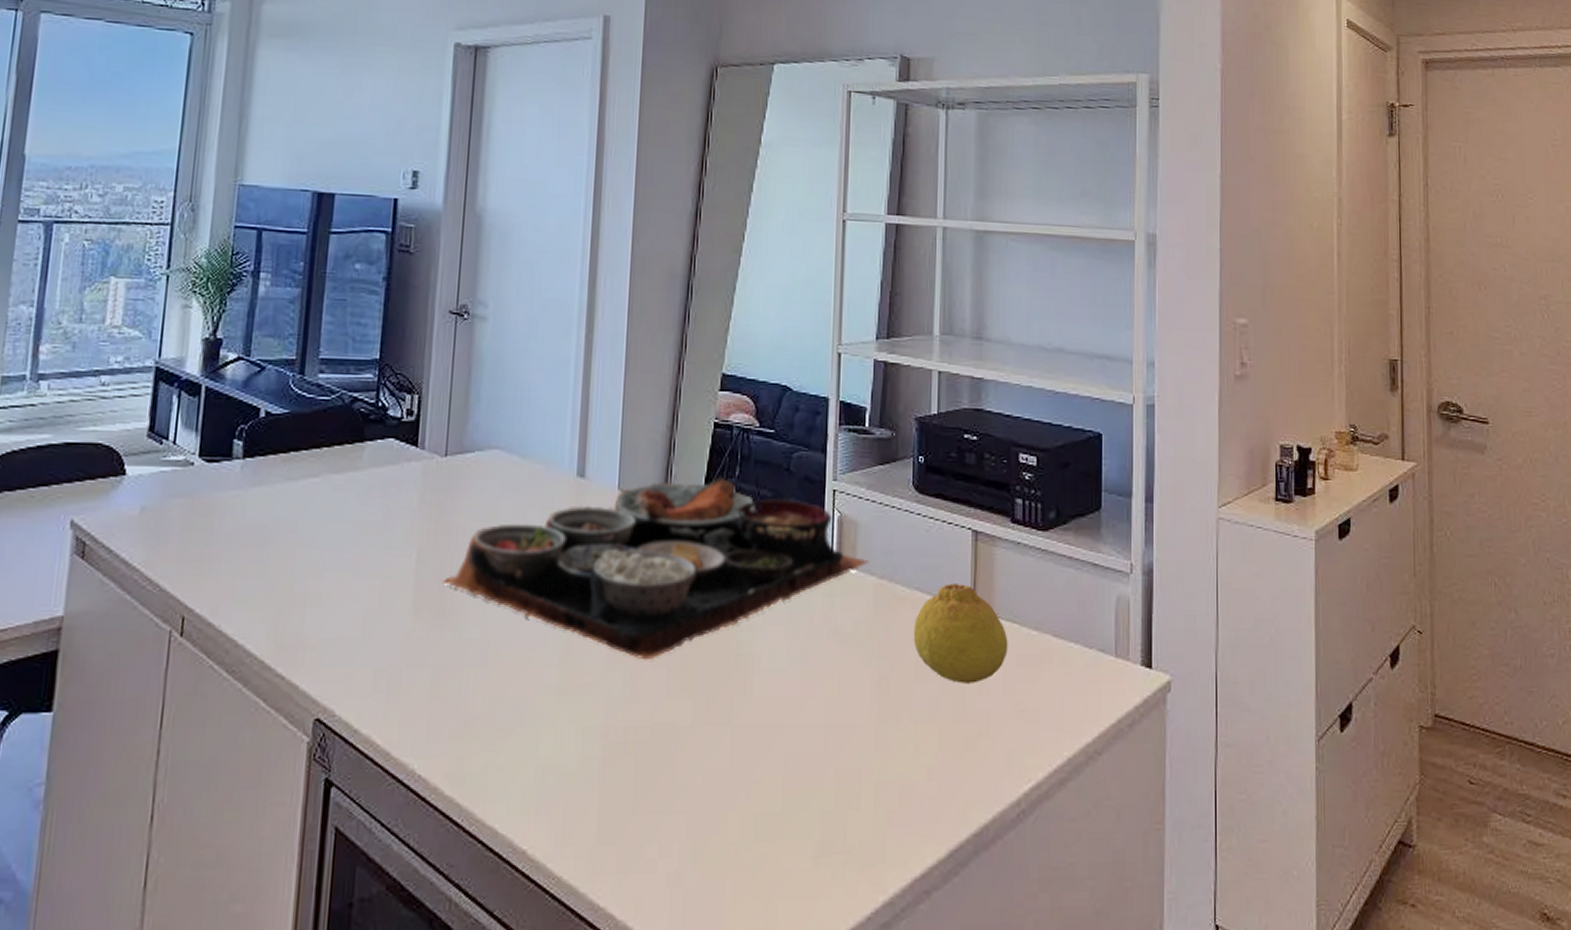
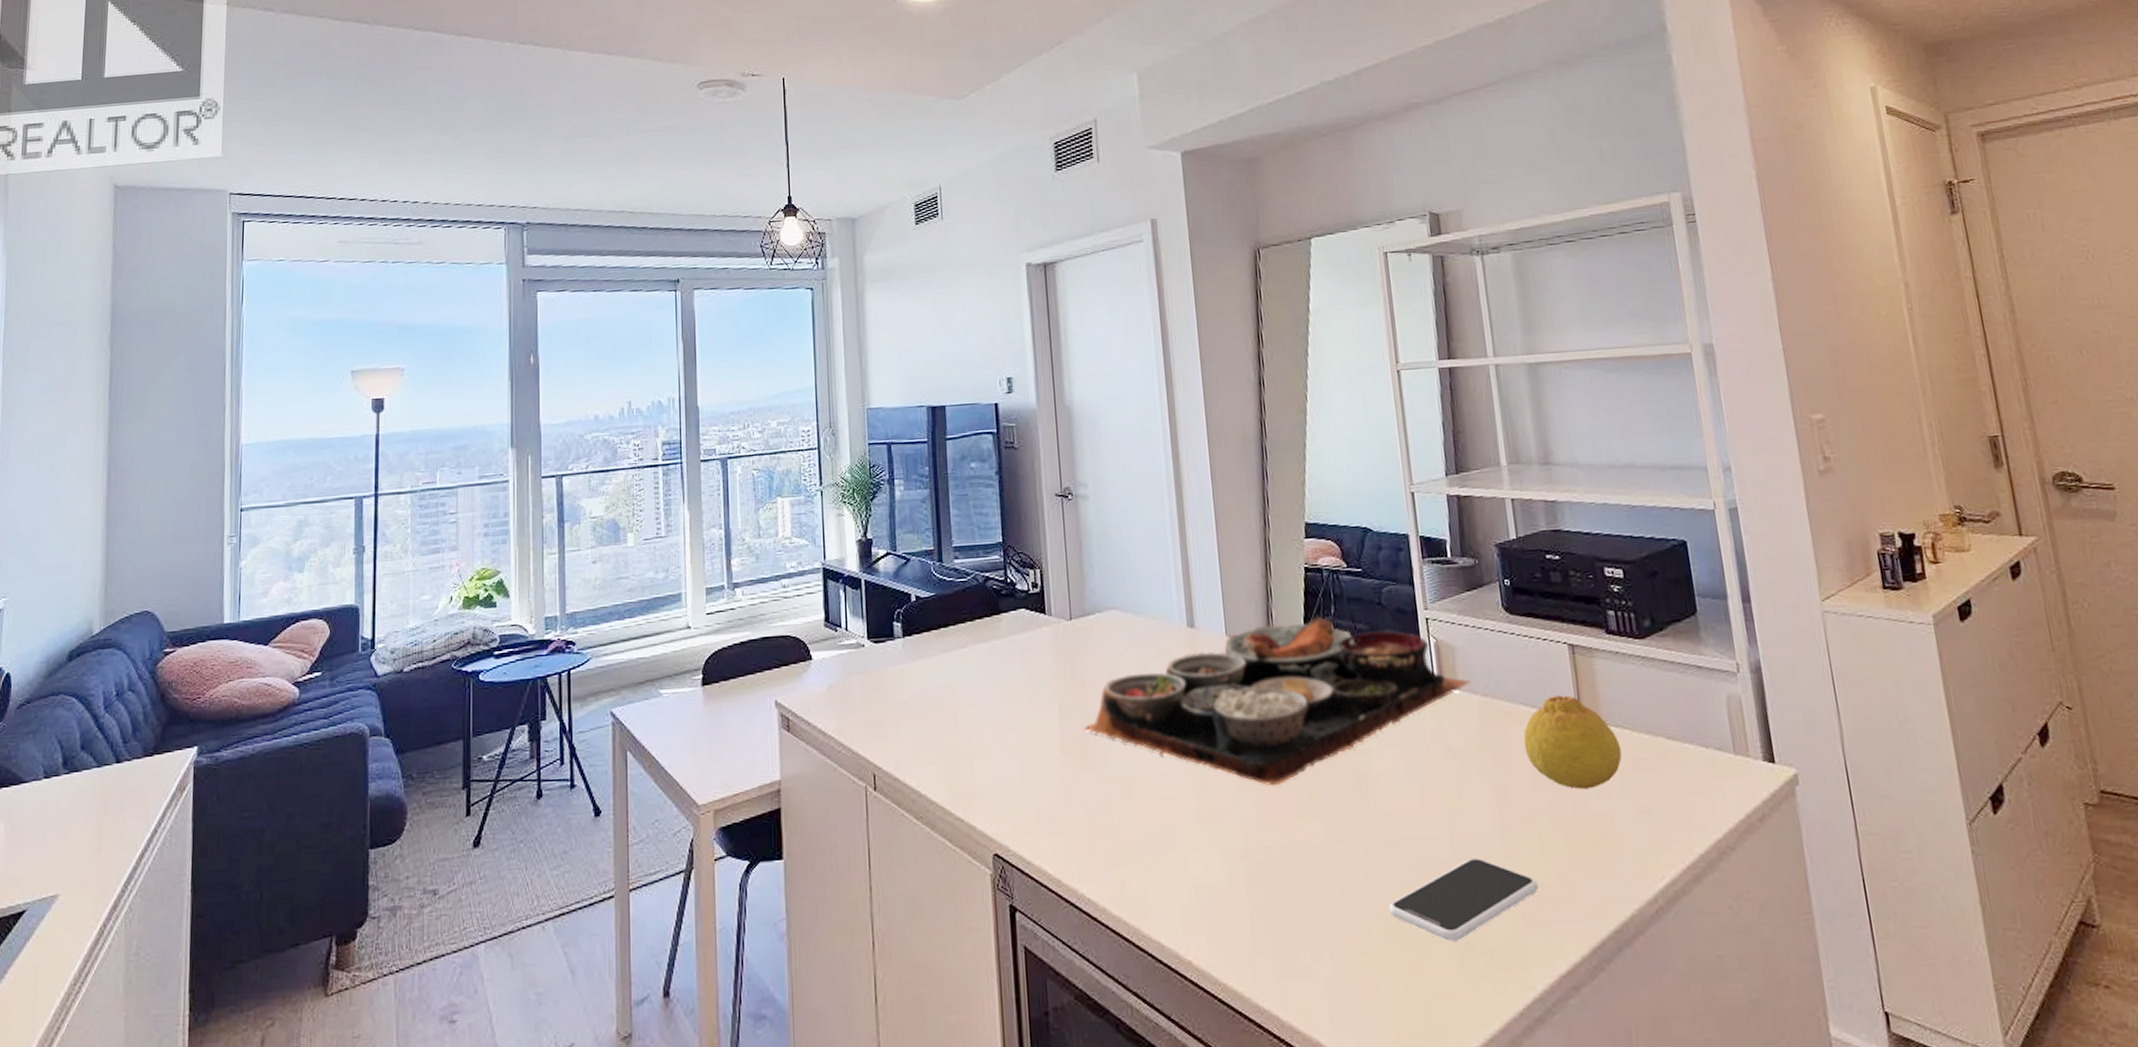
smartphone: none [748,750,906,839] -> present [1388,857,1539,942]

